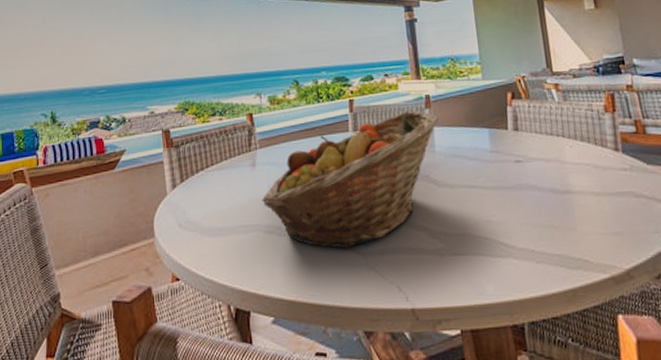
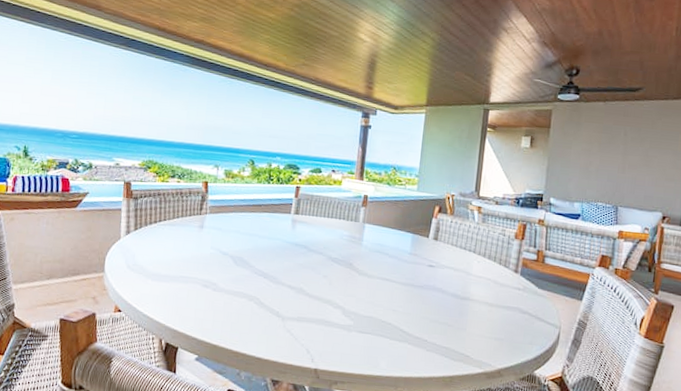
fruit basket: present [262,111,439,250] -> none [204,206,371,312]

